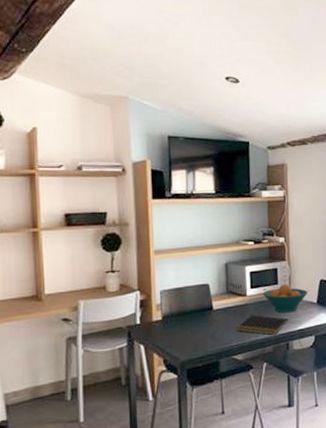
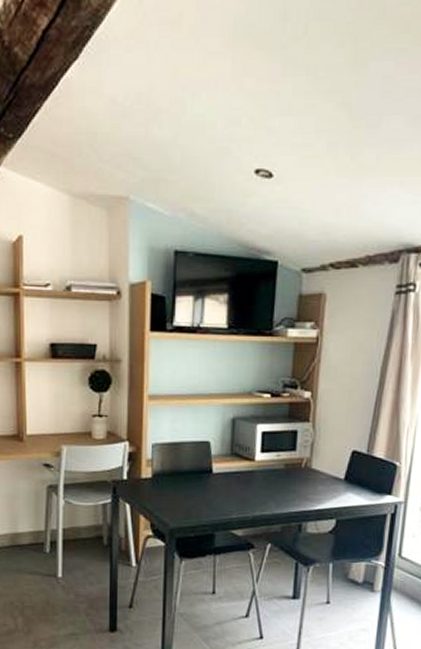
notepad: present [236,315,288,336] -> none [238,484,304,513]
fruit bowl: present [262,284,308,313] -> none [275,451,335,488]

